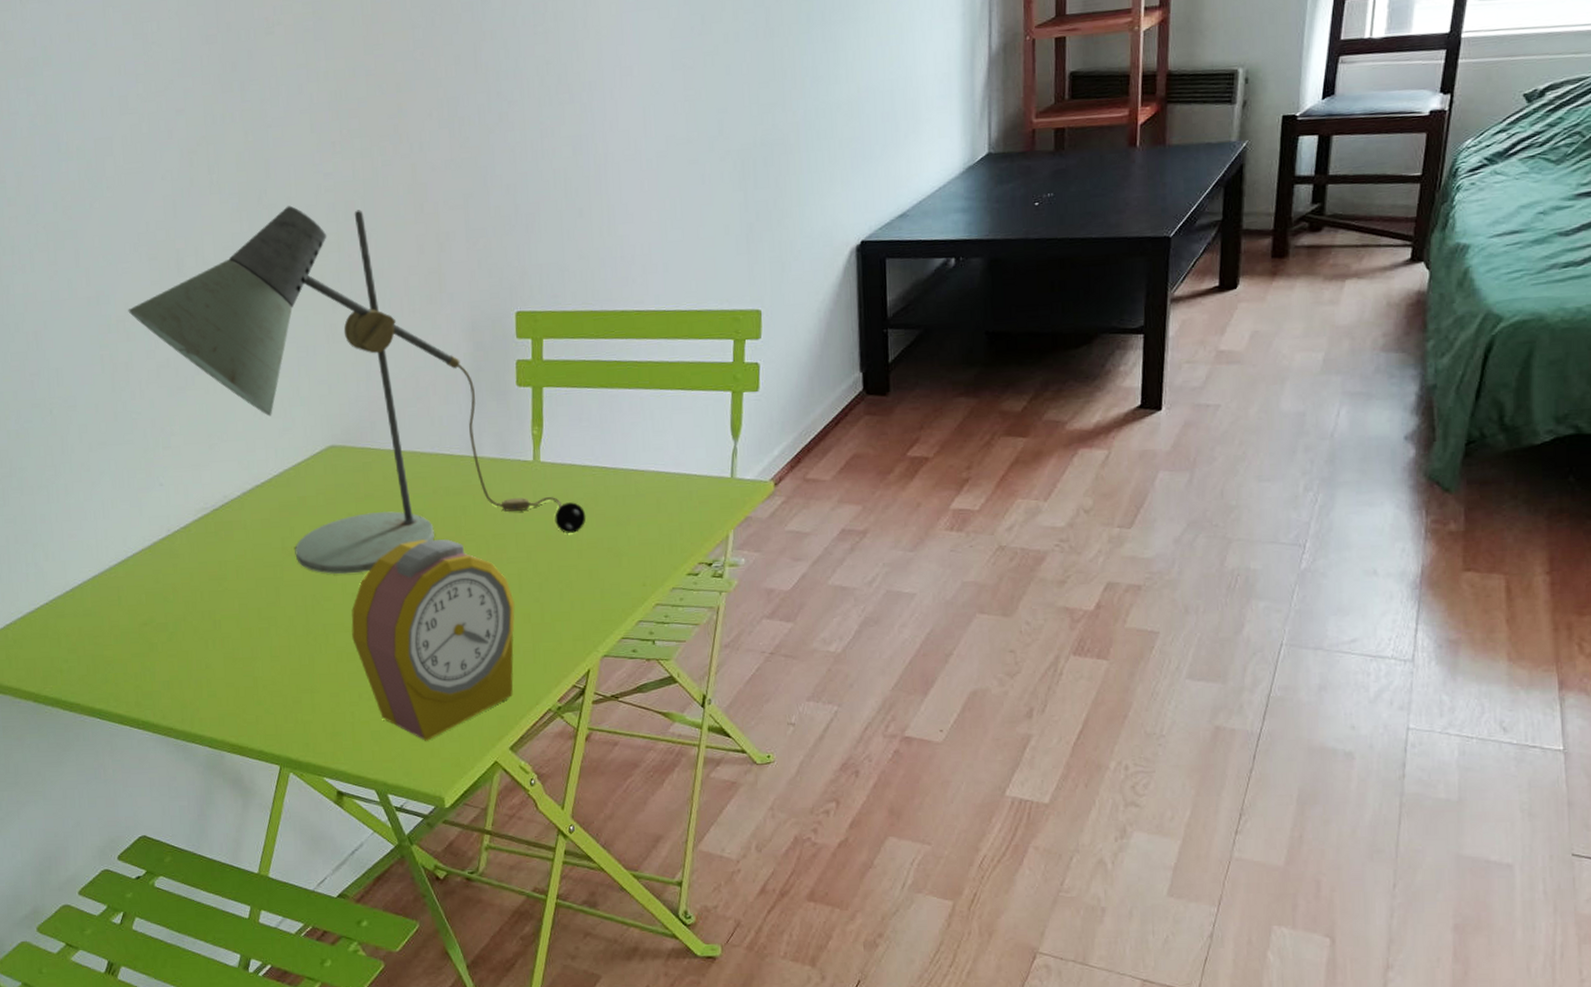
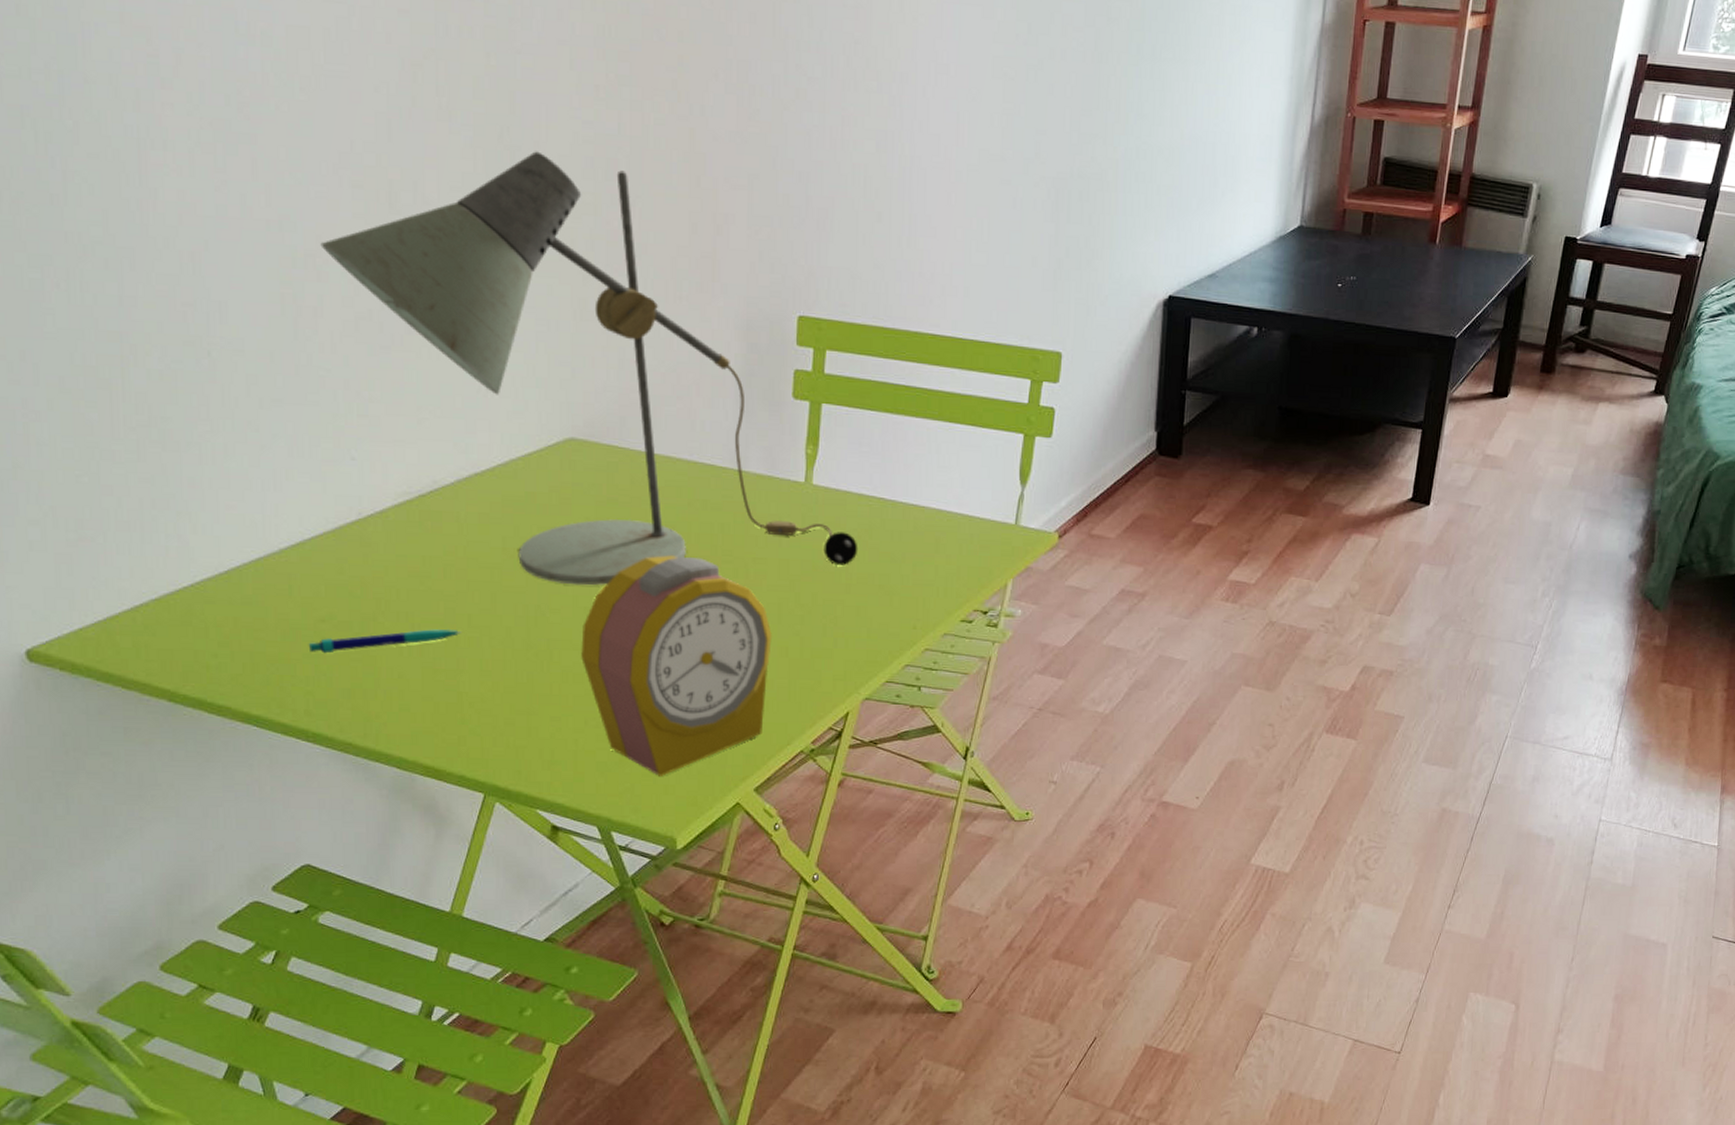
pen: none [135,623,254,652] -> present [308,629,462,654]

